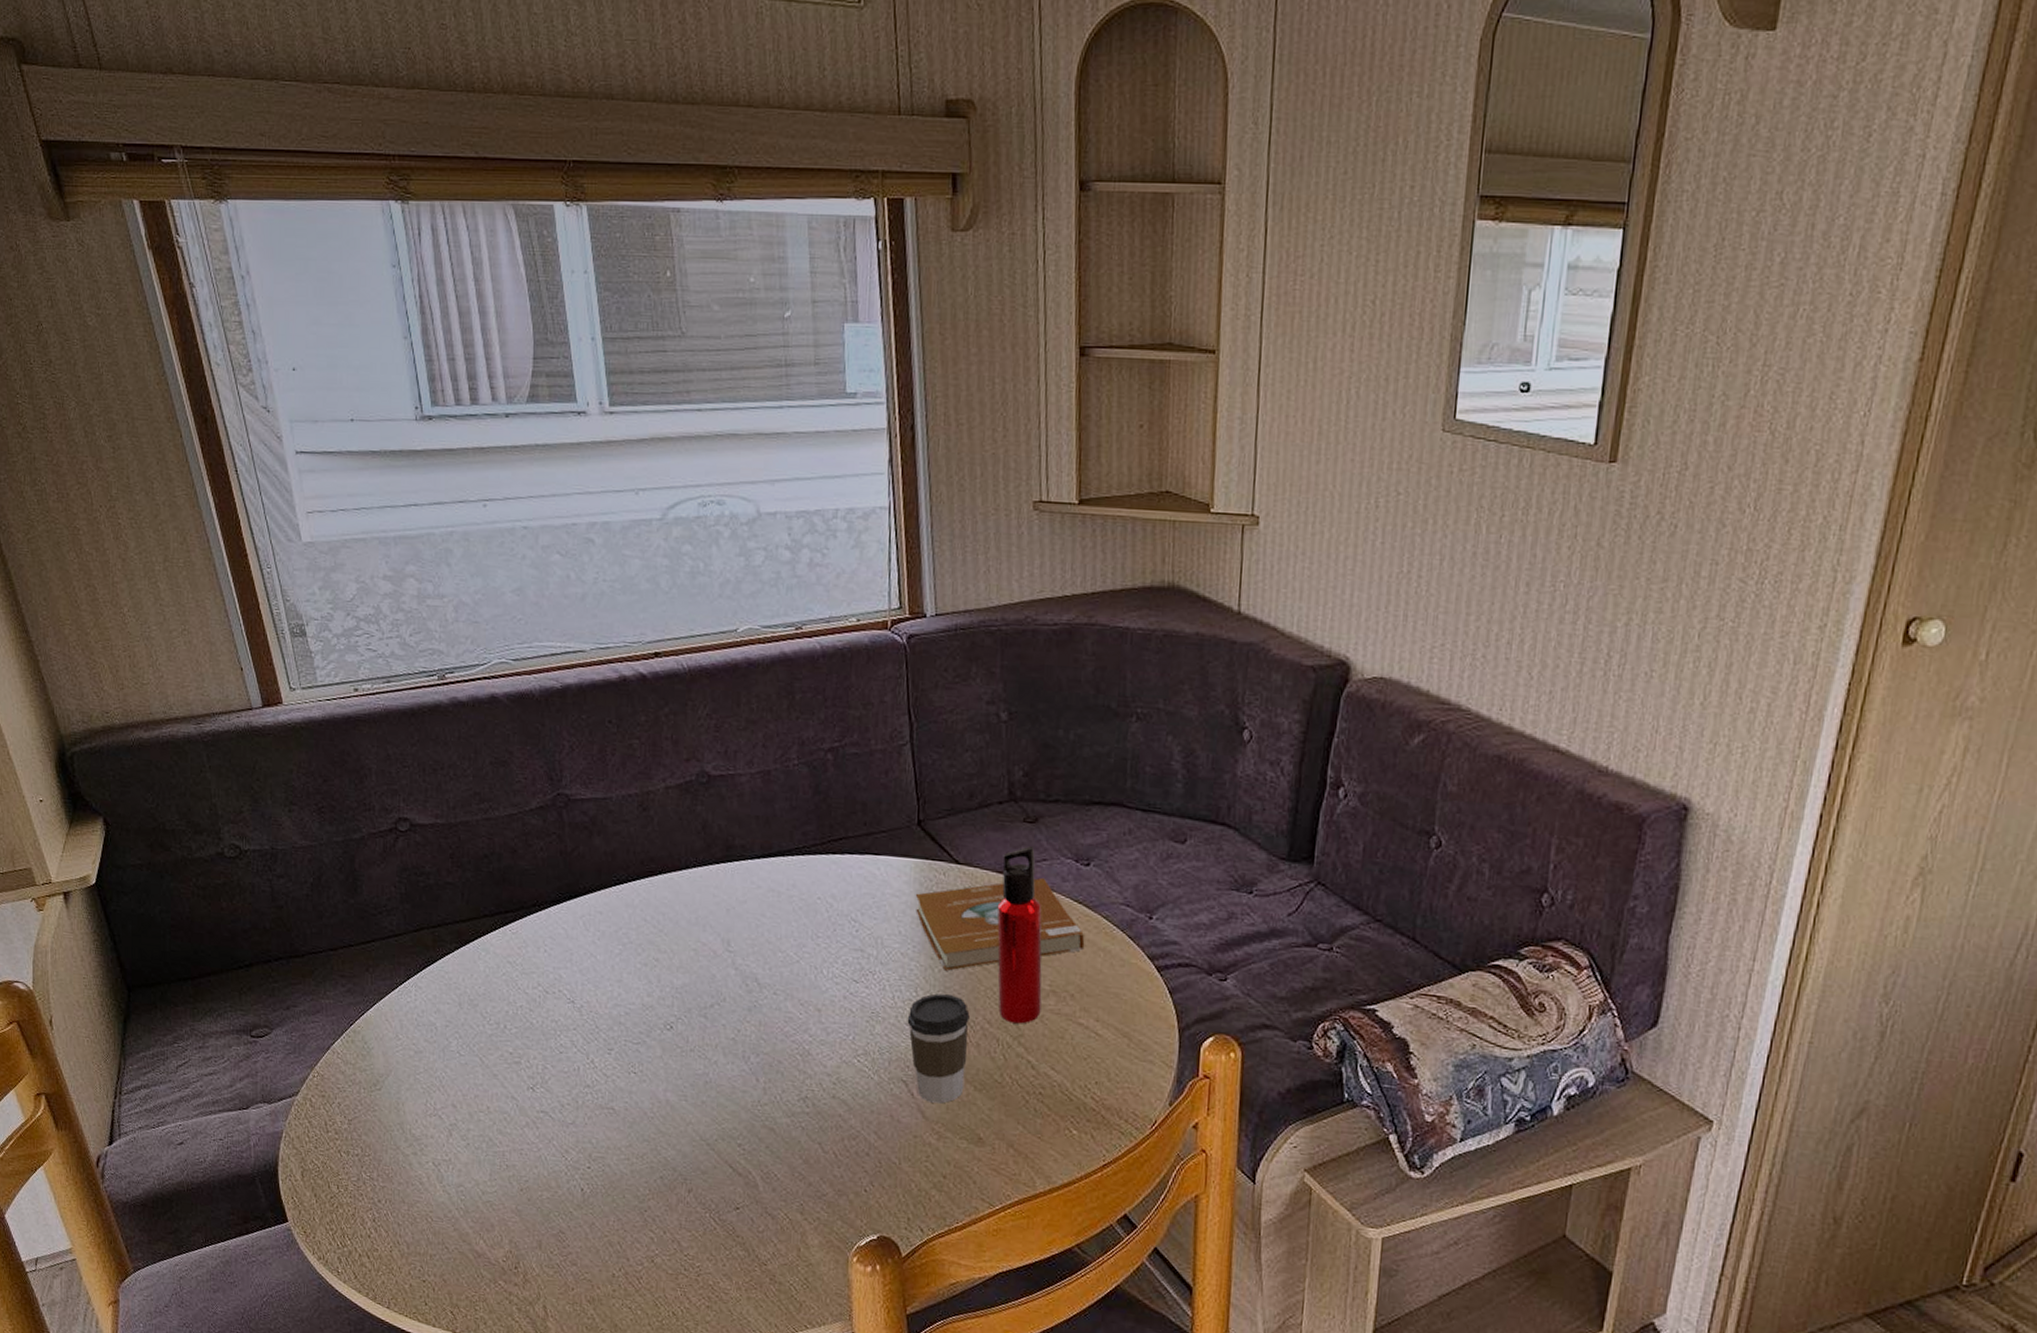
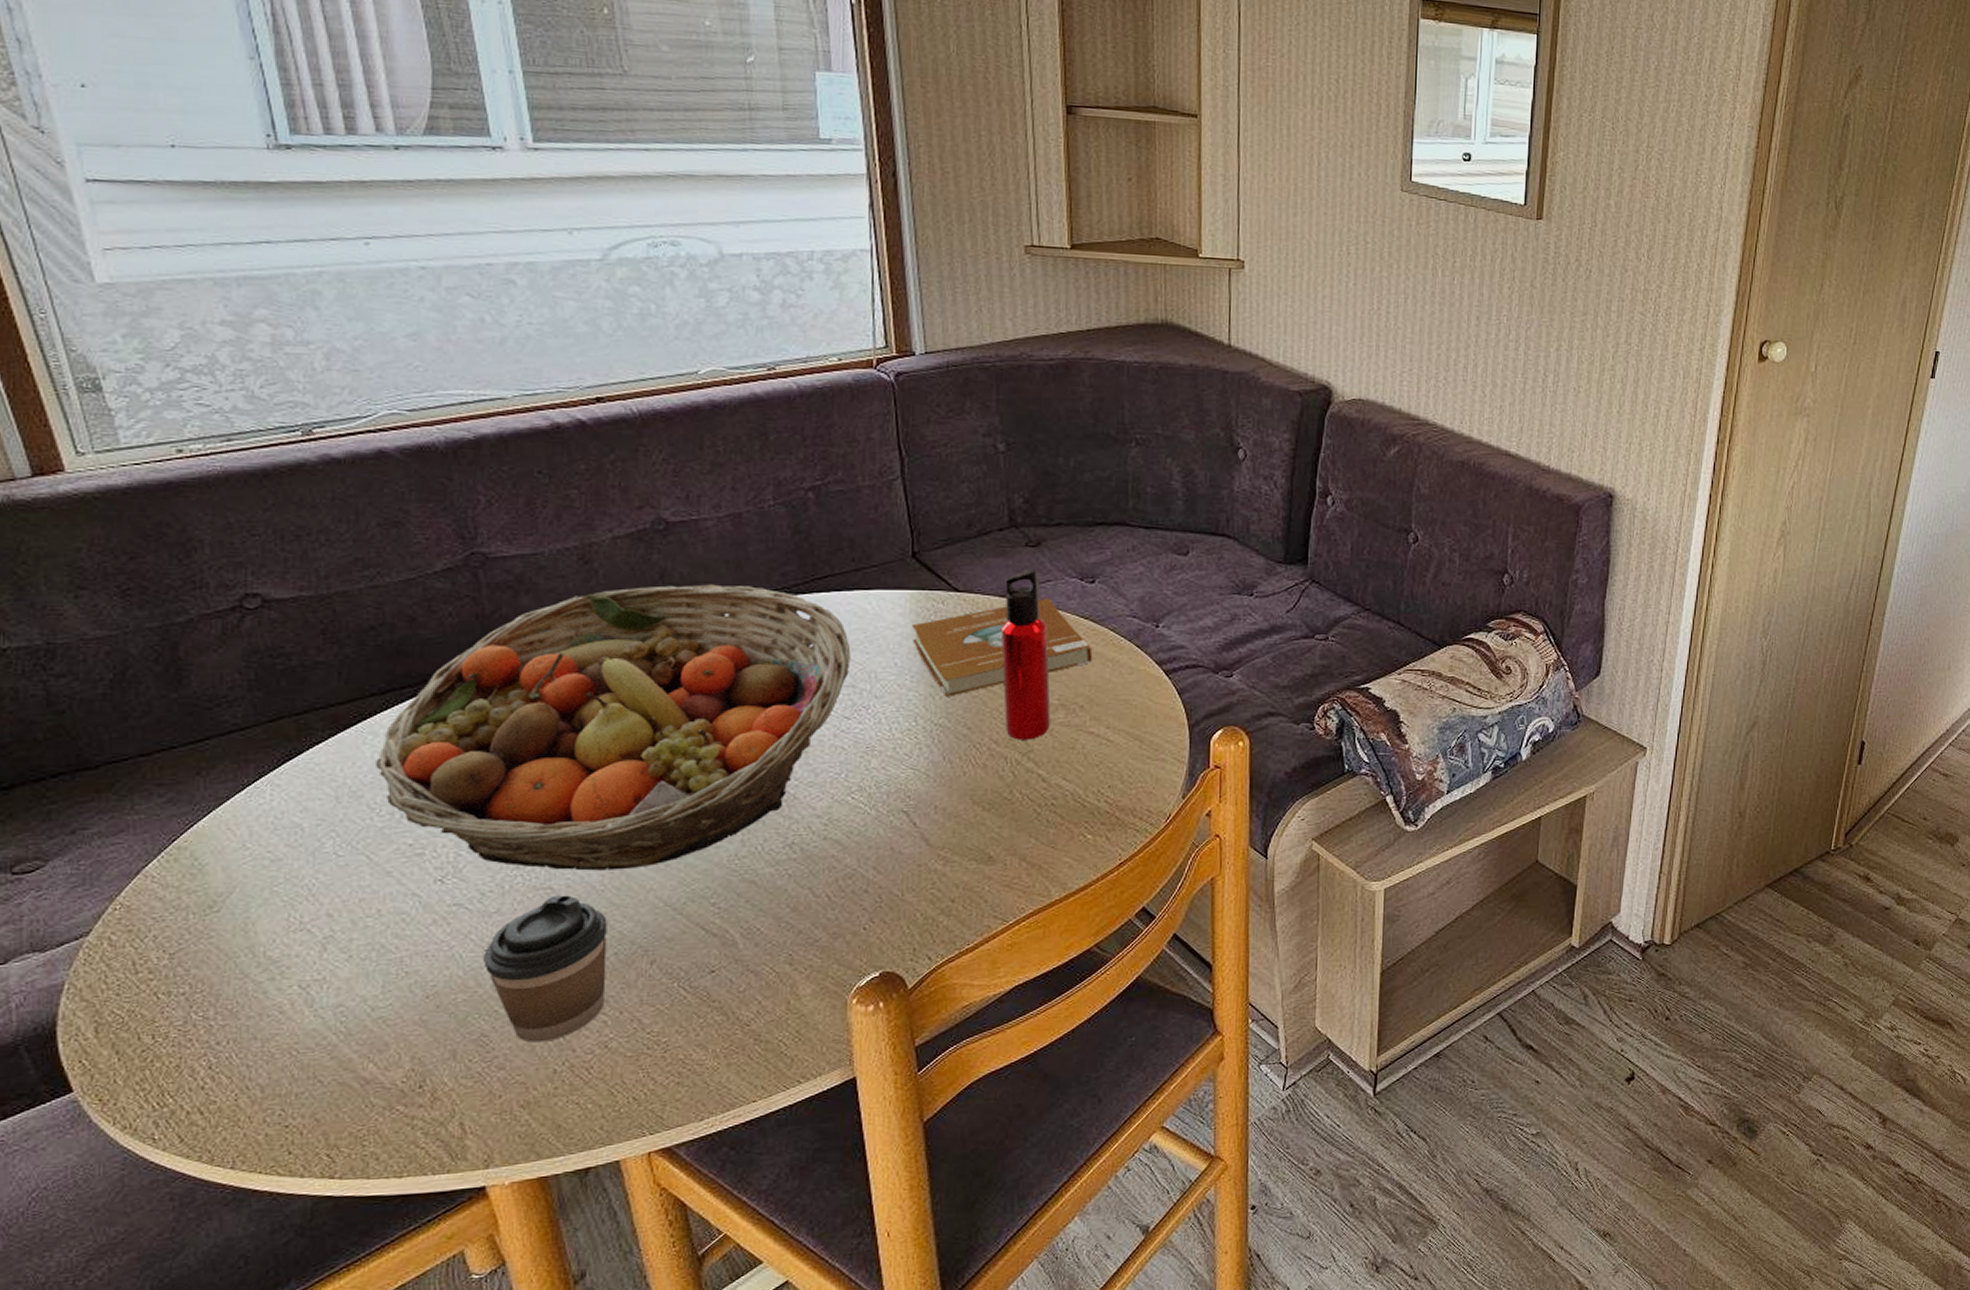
fruit basket: none [487,836,861,1101] -> present [376,584,851,871]
coffee cup: none [562,1116,655,1248] -> present [483,895,607,1043]
coffee cup: present [907,993,970,1104] -> none [906,720,975,829]

